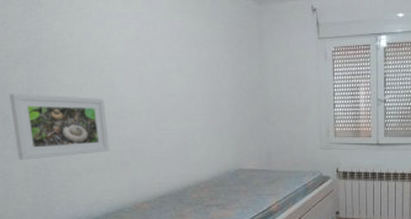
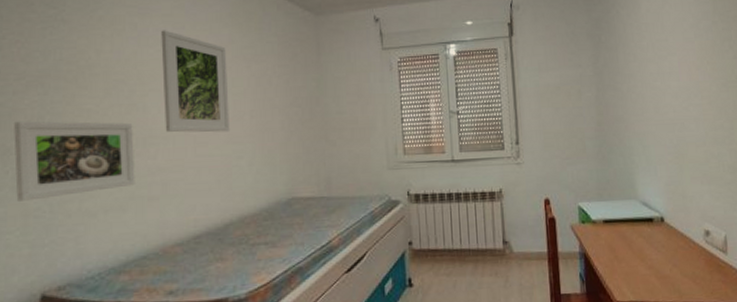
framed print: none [123,15,186,110] -> present [161,30,231,133]

